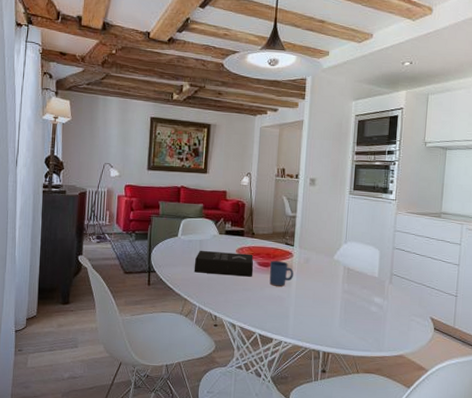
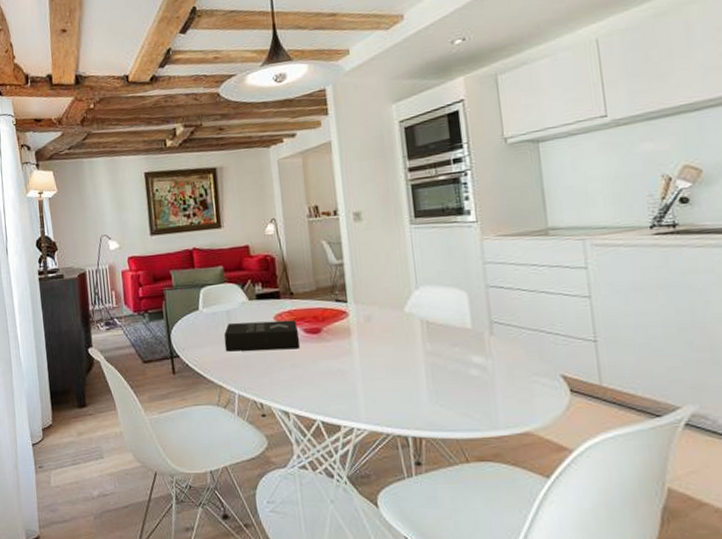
mug: present [269,261,293,287] -> none [319,323,354,357]

